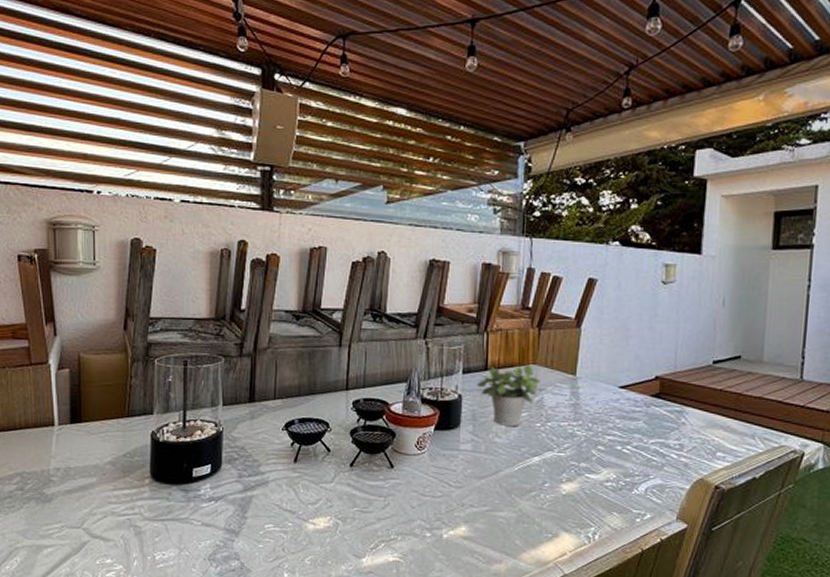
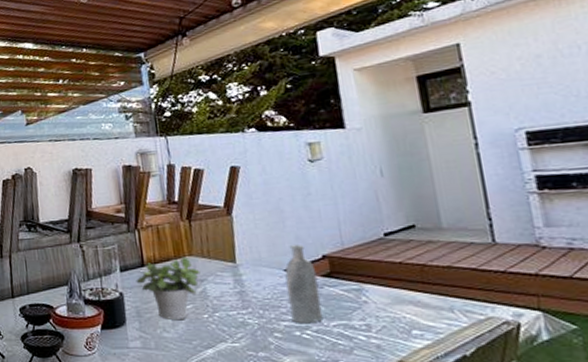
bottle: none [616,362,647,440] -> present [284,244,323,324]

